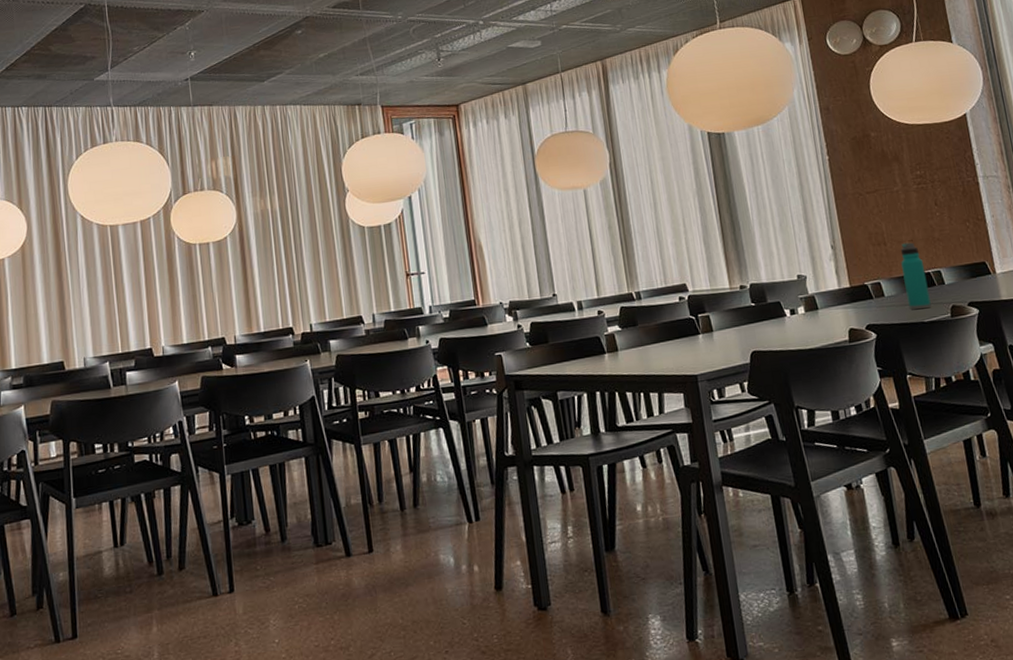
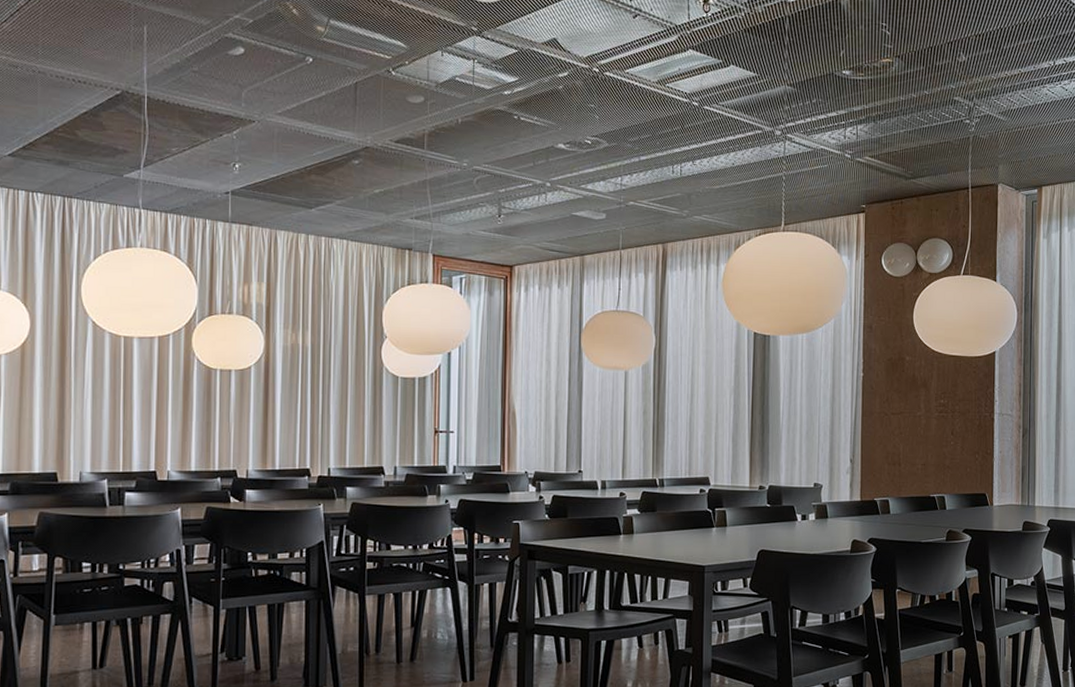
water bottle: present [900,242,932,310] -> none [910,466,931,530]

